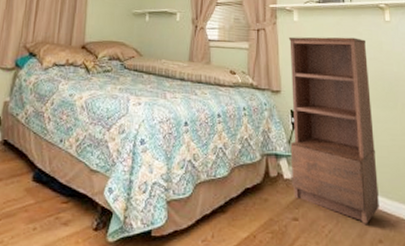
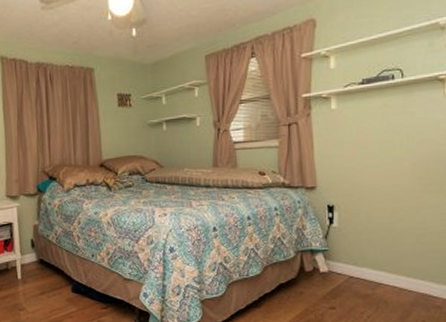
shelving unit: present [288,36,379,224] -> none [325,119,425,308]

